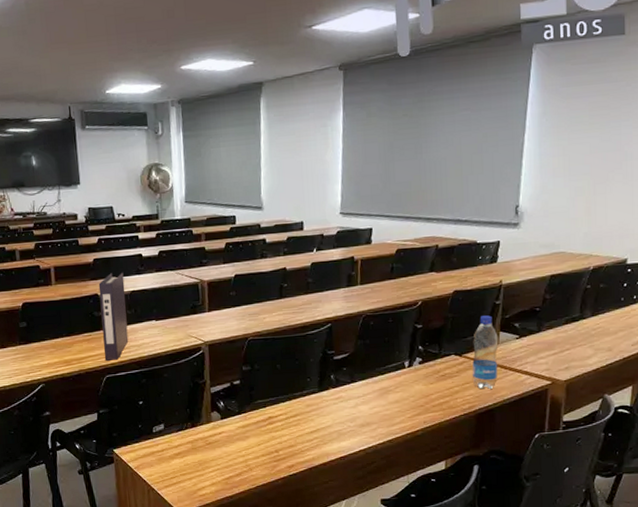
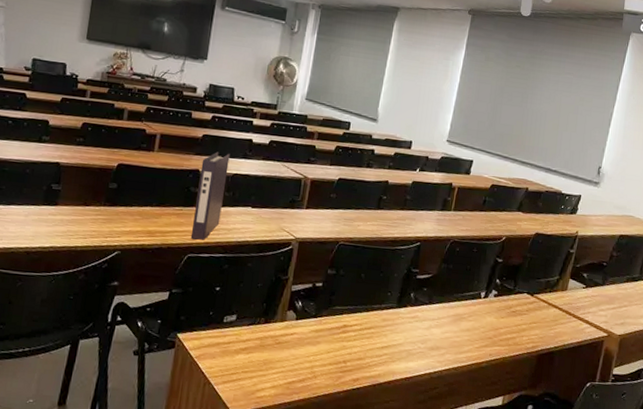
bottle: present [472,315,499,390] -> none [539,261,568,333]

